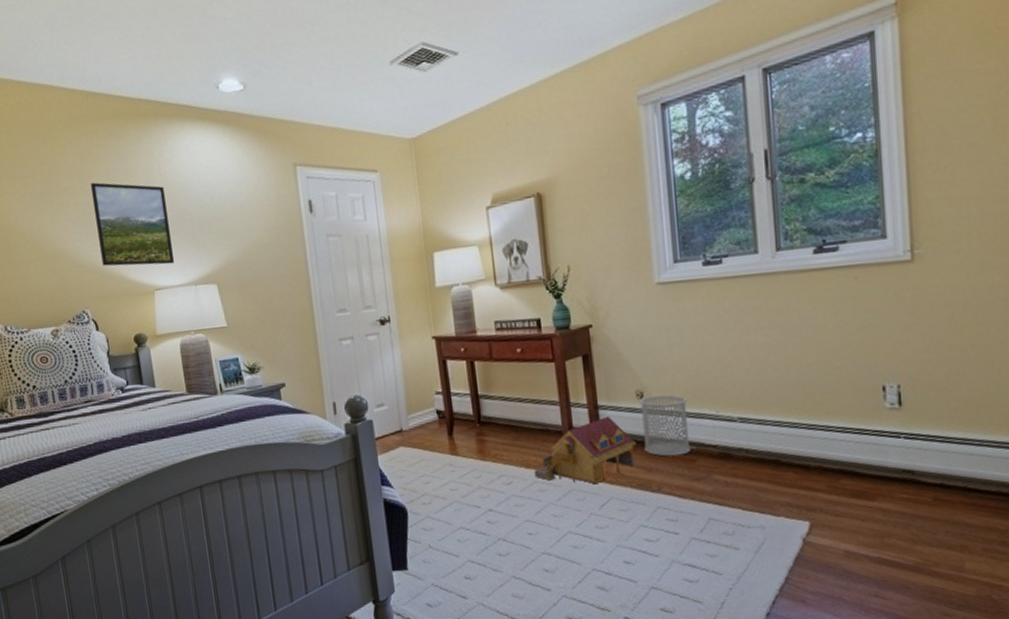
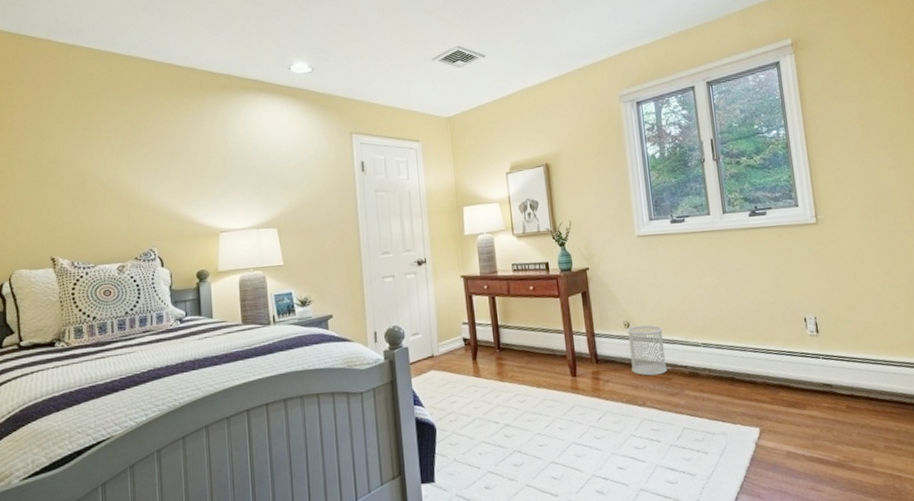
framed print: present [90,182,175,267] -> none [169,139,241,211]
toy house: present [534,416,636,485] -> none [543,342,625,401]

